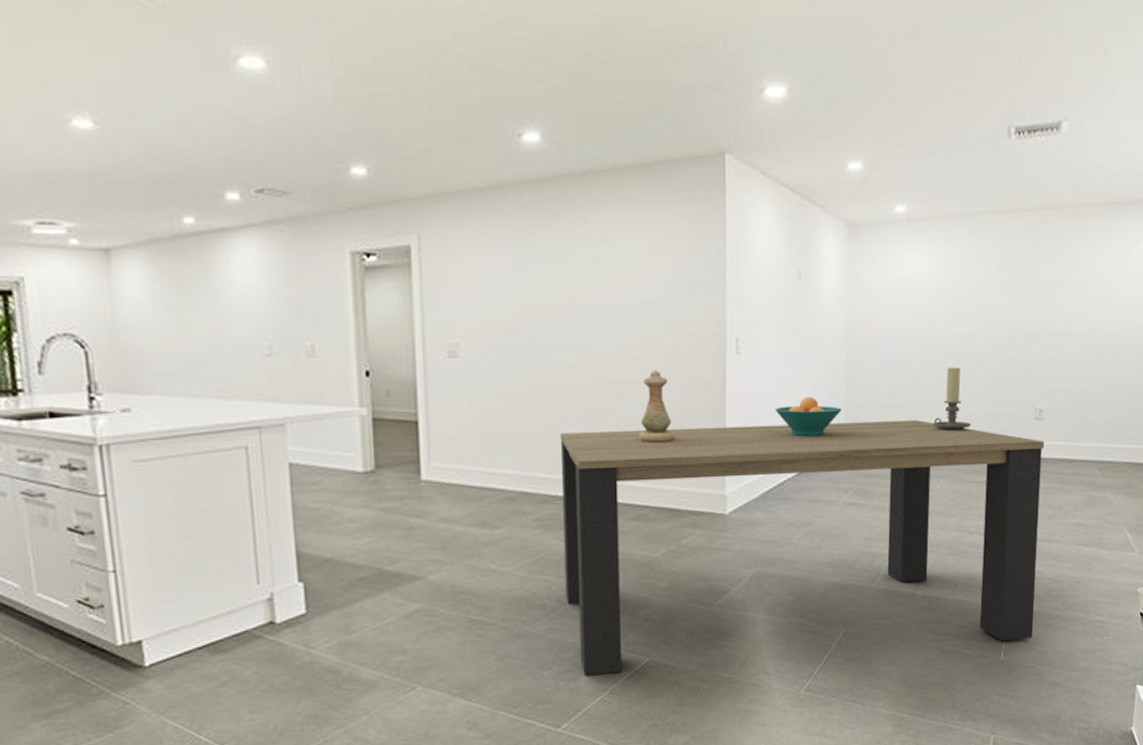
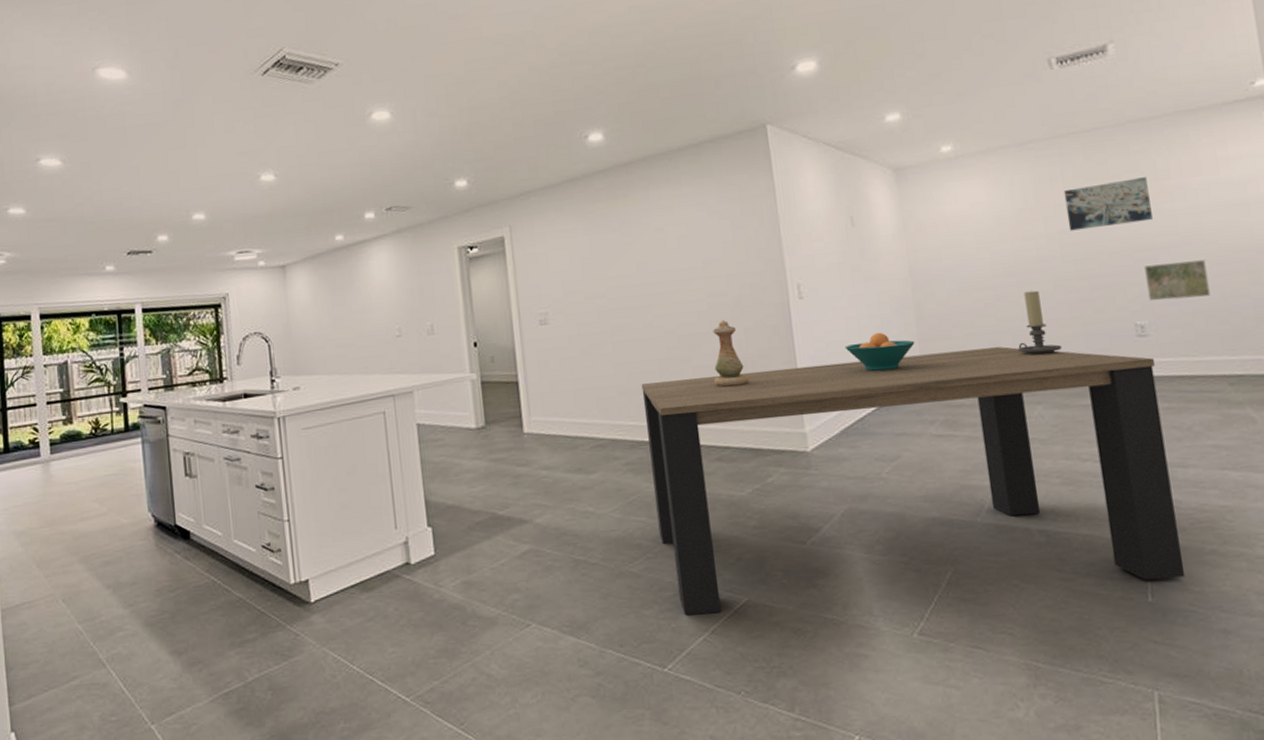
wall art: none [996,264,1070,311] -> present [1063,177,1153,231]
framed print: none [1051,352,1102,387] -> present [1144,260,1210,302]

